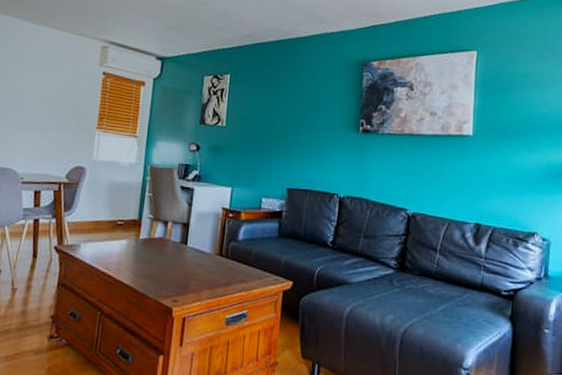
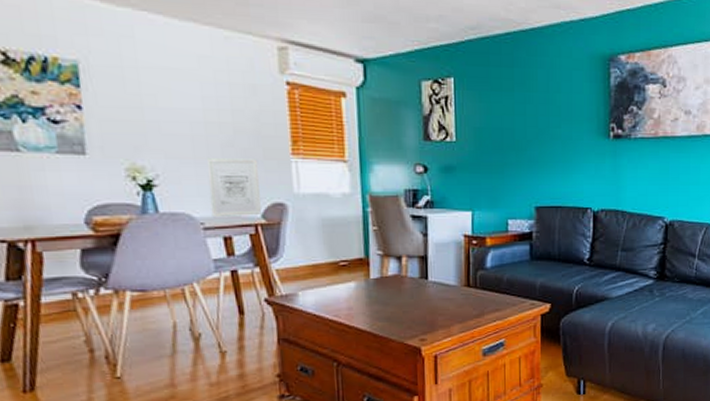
wall art: none [30,127,72,175] -> present [207,158,261,218]

